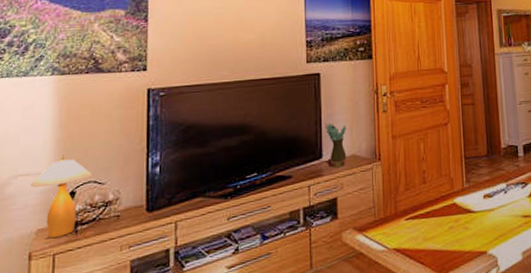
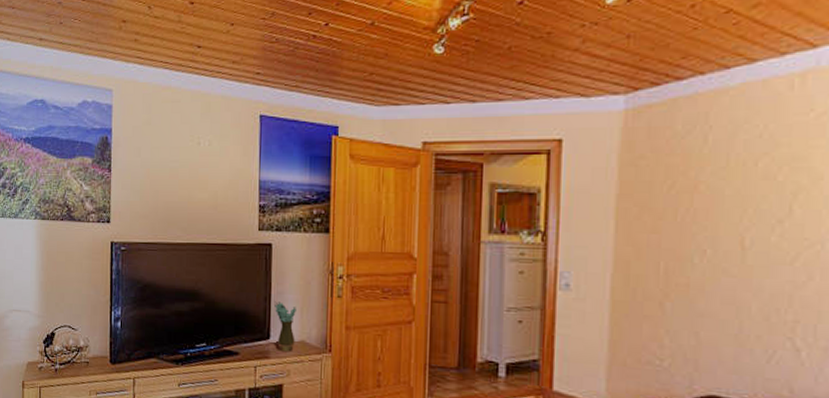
table lamp: present [30,154,93,239] -> none [22,297,68,373]

